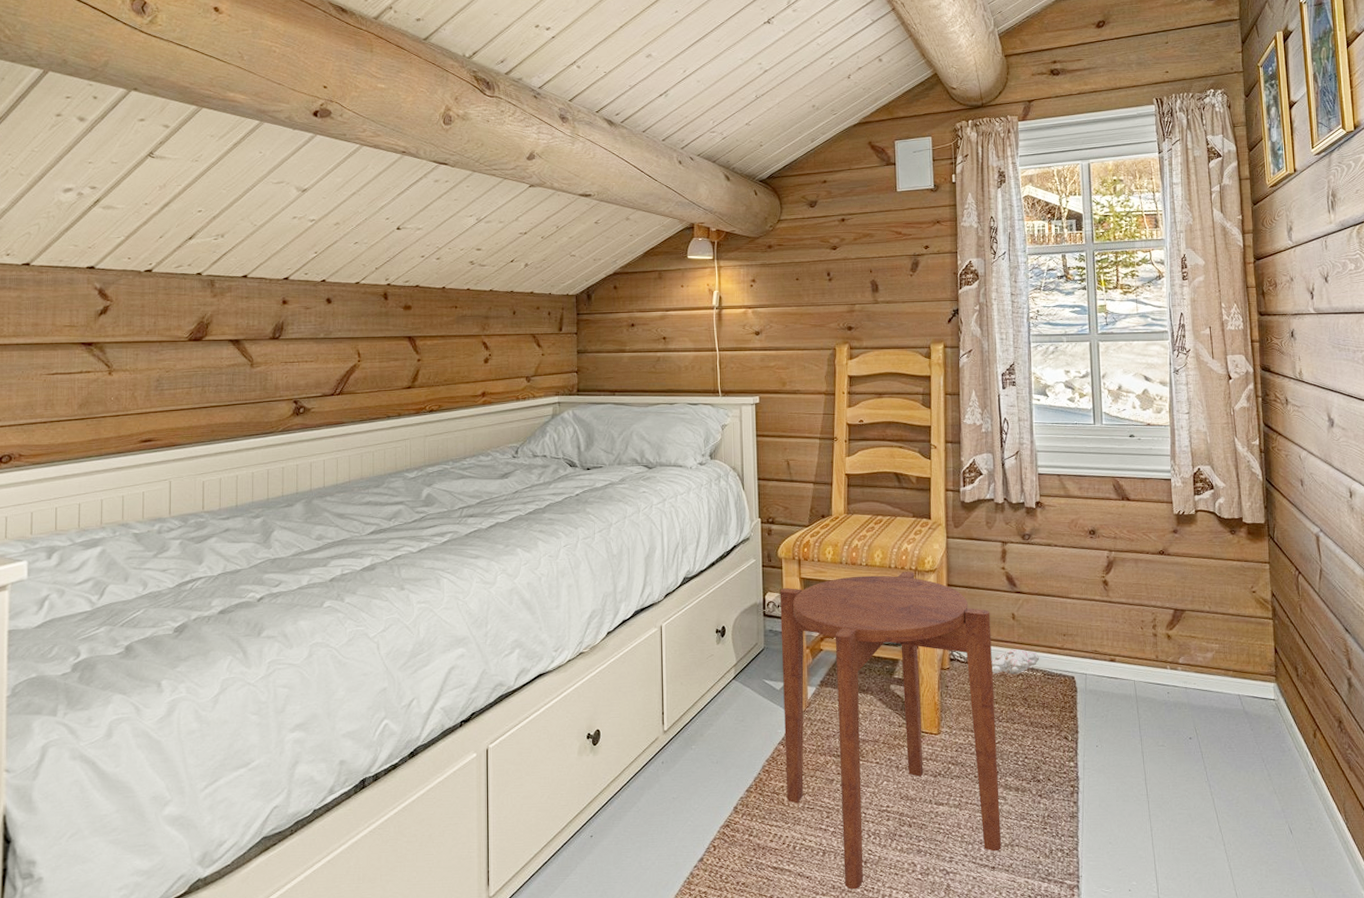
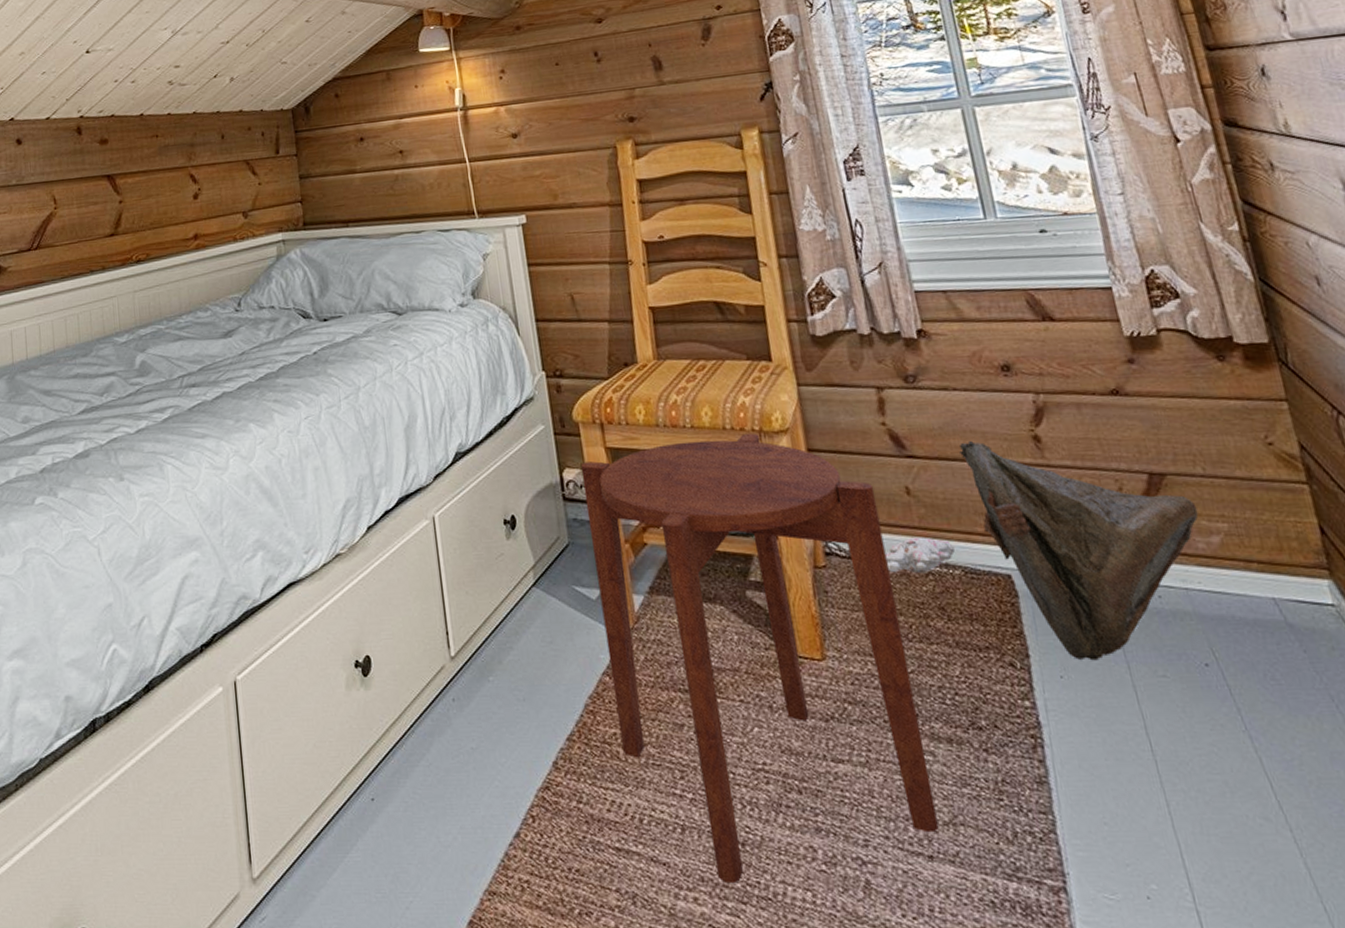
bag: none [1053,583,1201,735] -> present [960,441,1199,661]

